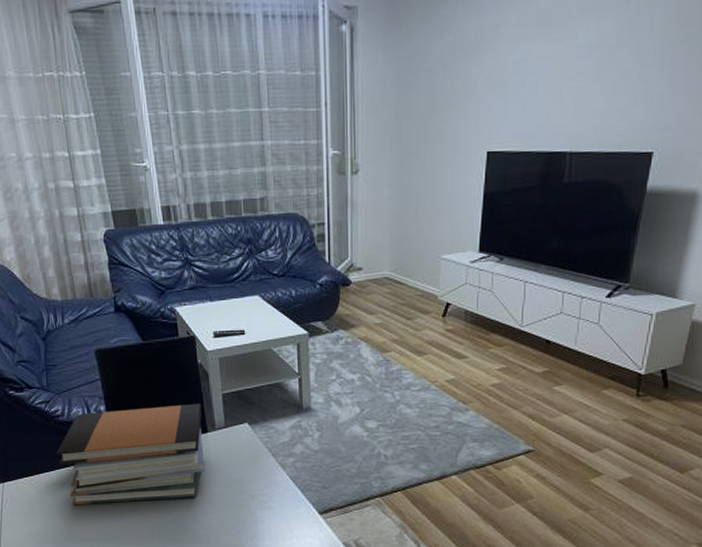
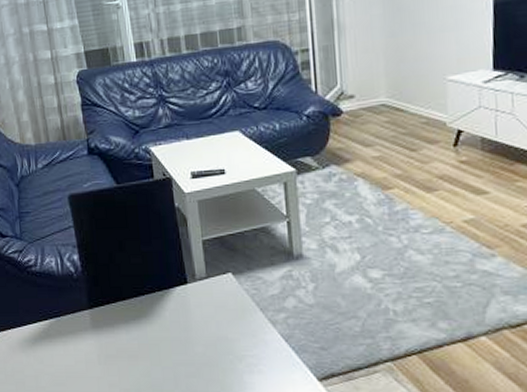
book stack: present [56,403,205,506] -> none [29,250,185,364]

